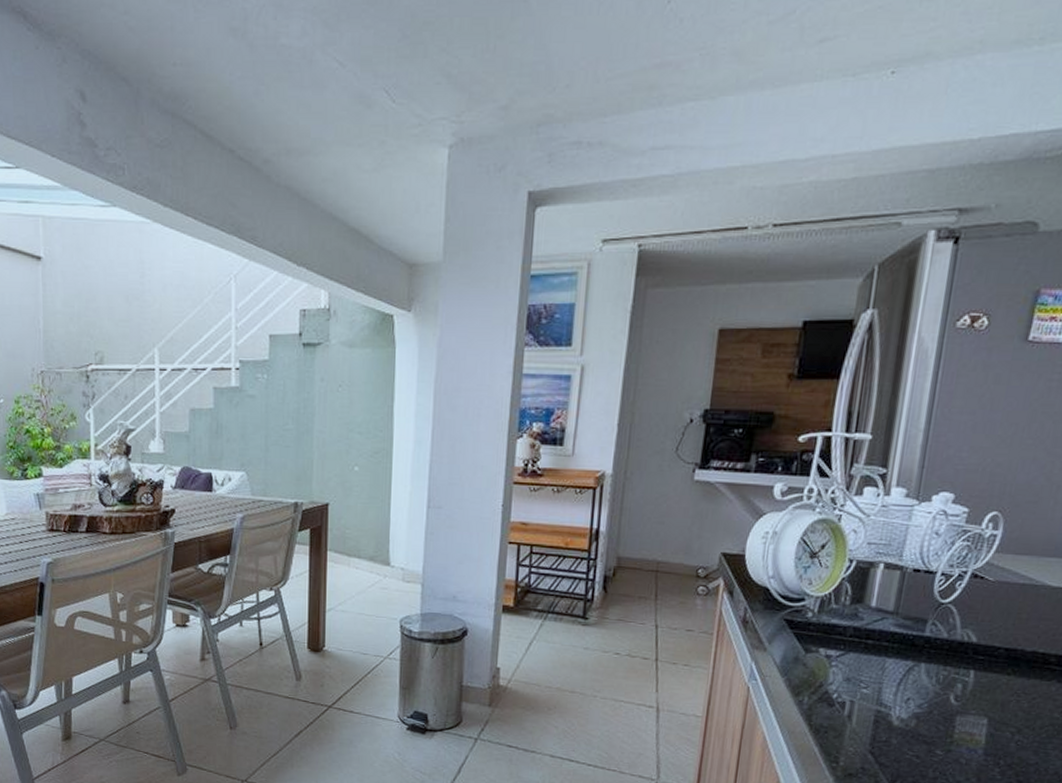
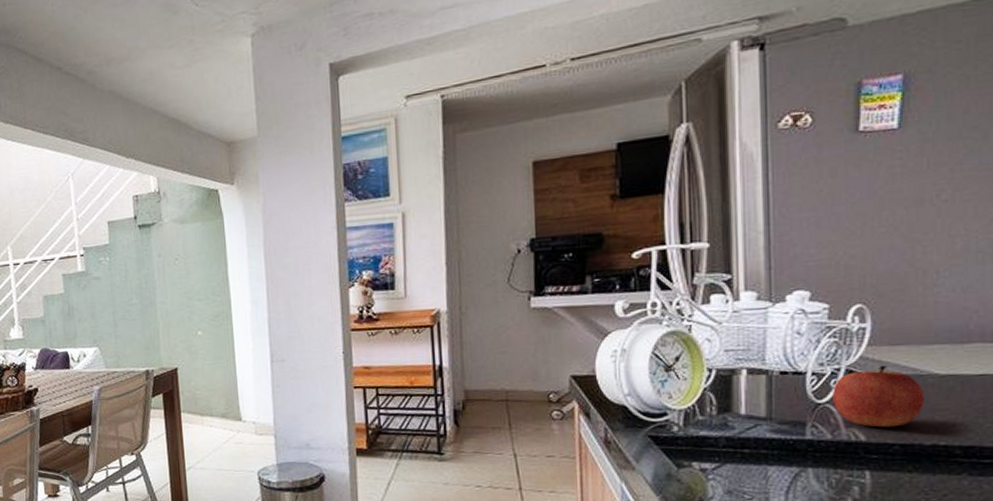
apple: none [954,572,1035,632] -> present [833,364,924,428]

